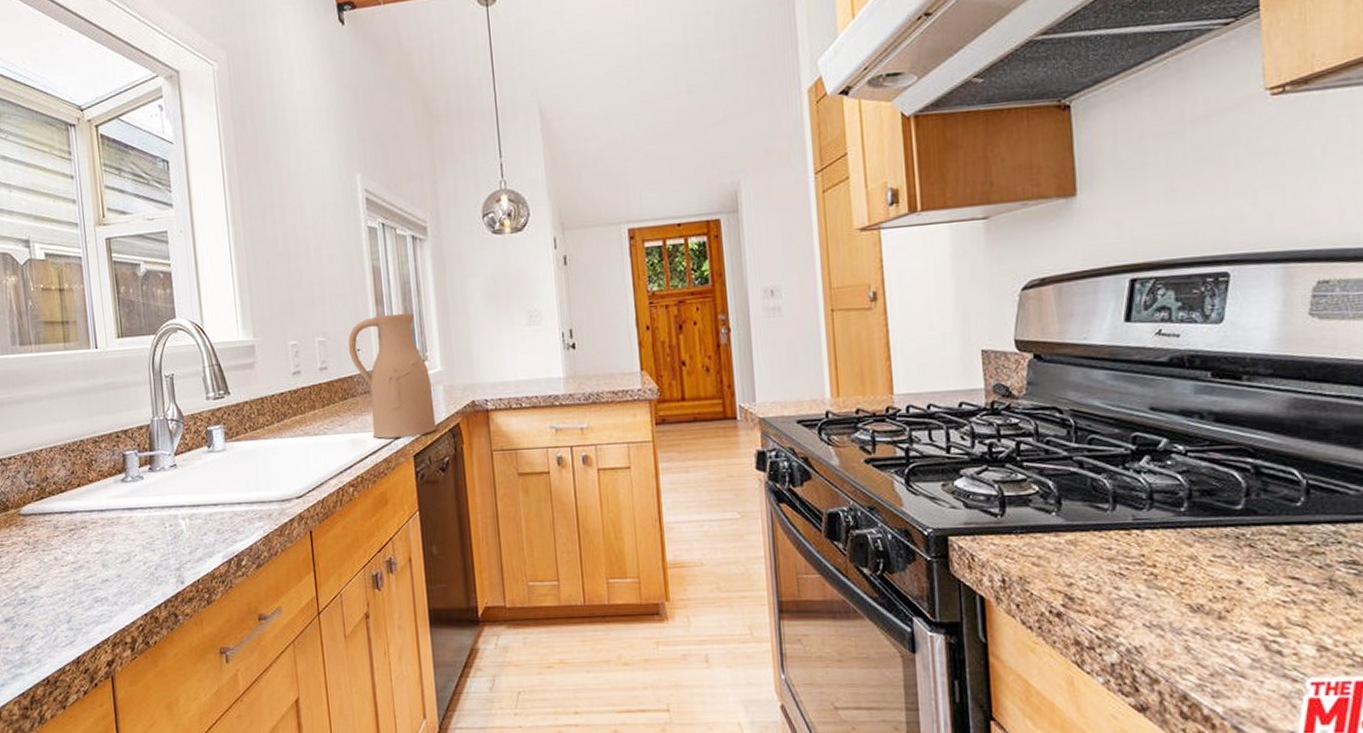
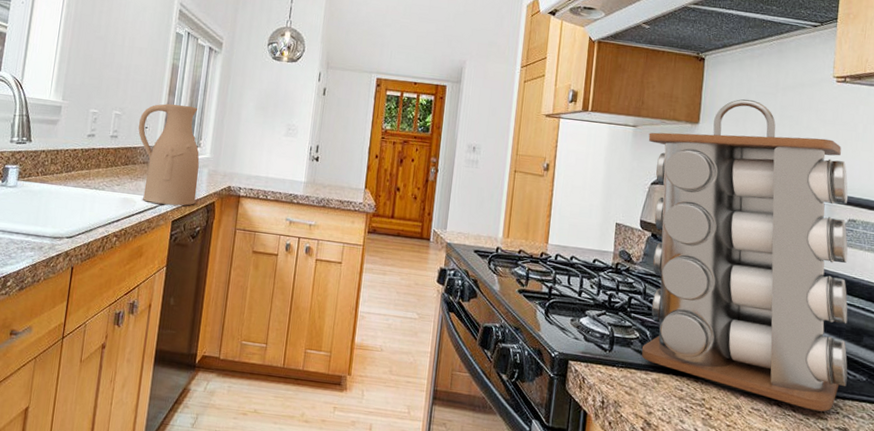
spice rack: none [1007,147,1348,545] -> present [641,99,848,412]

